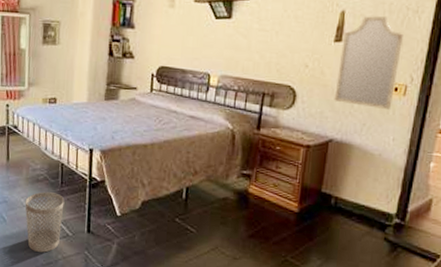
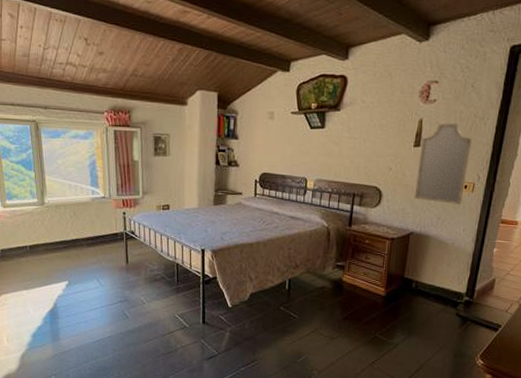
wastebasket: present [25,192,65,253] -> none [145,289,181,343]

